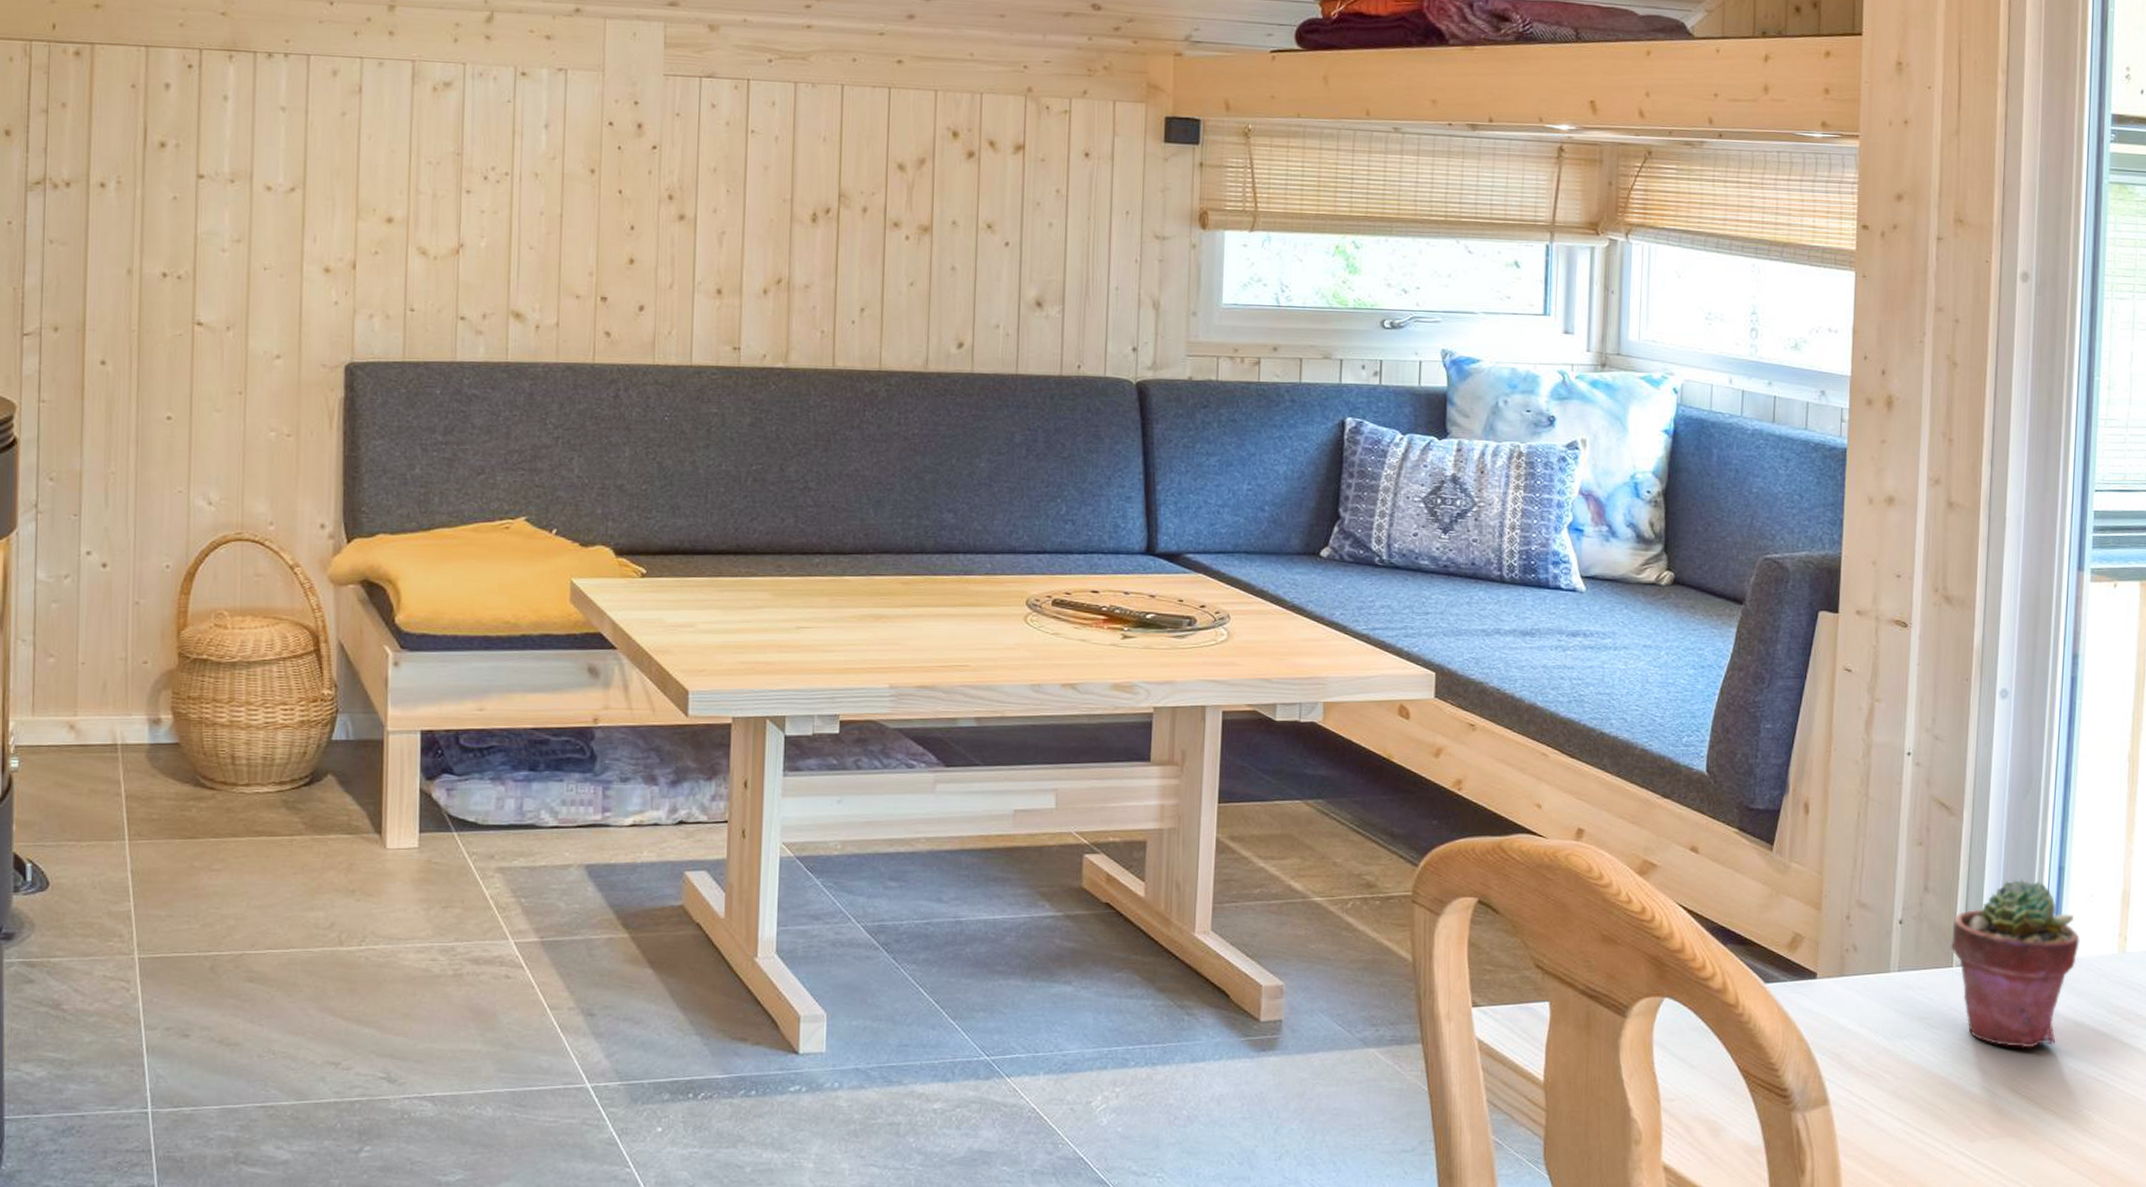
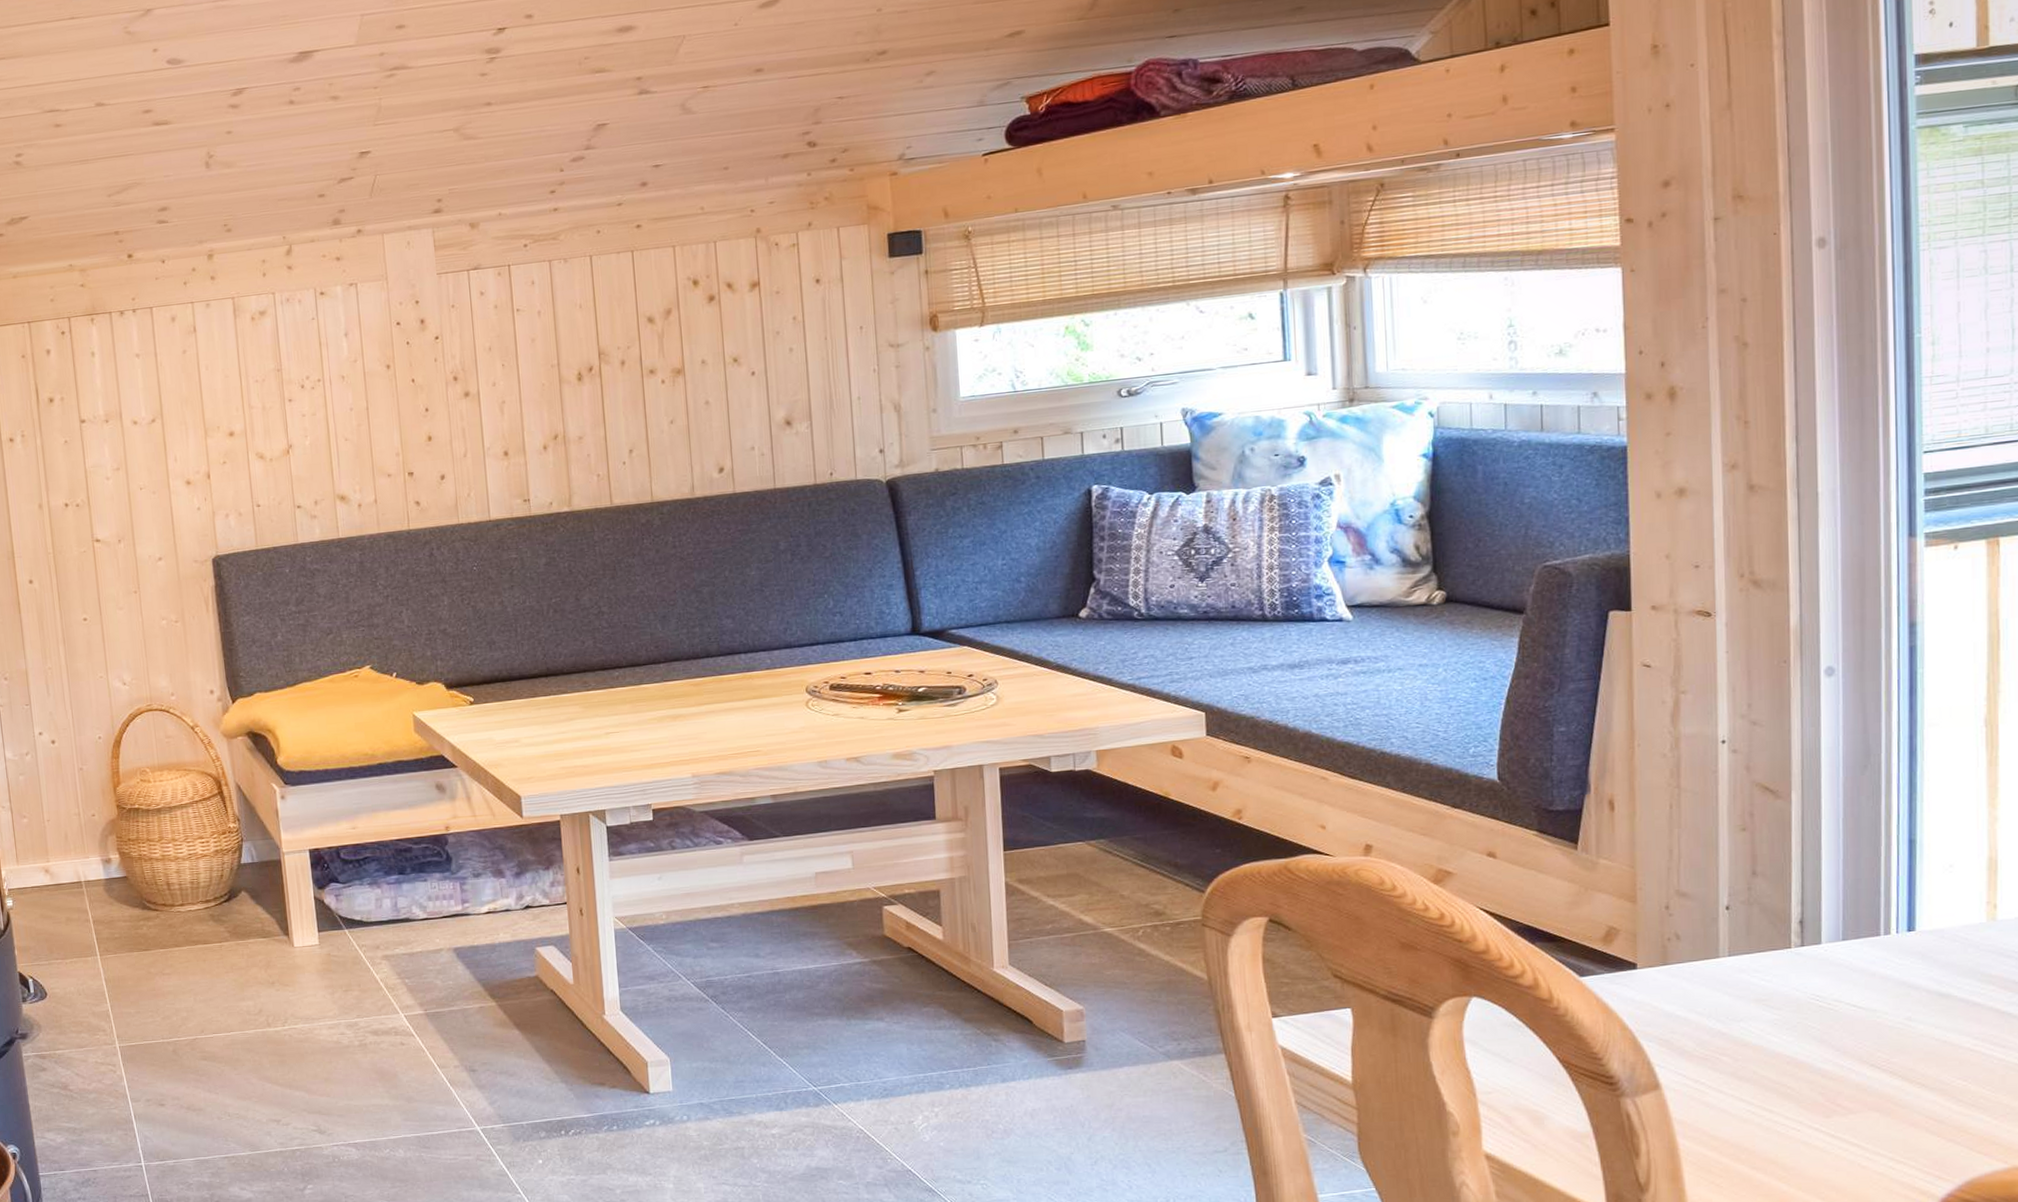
potted succulent: present [1950,879,2080,1048] -> none [1787,855,1940,1023]

